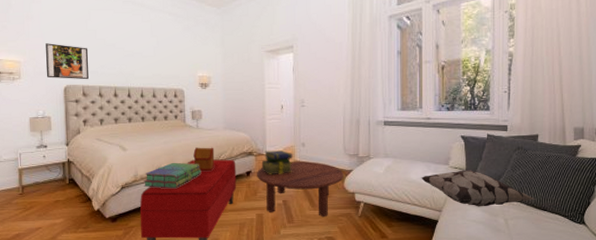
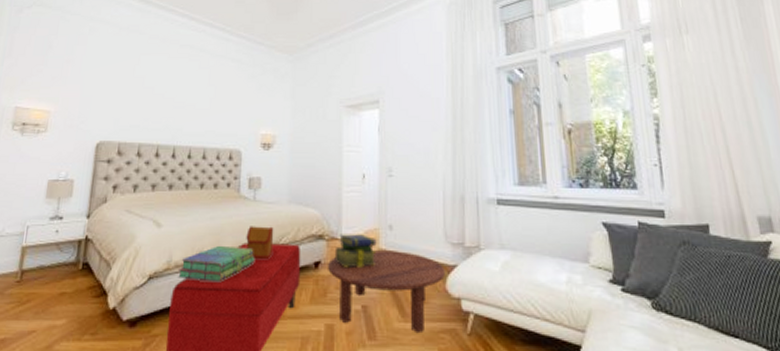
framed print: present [46,43,89,80] -> none [77,91,132,135]
decorative pillow: present [421,170,536,207] -> none [552,271,720,328]

